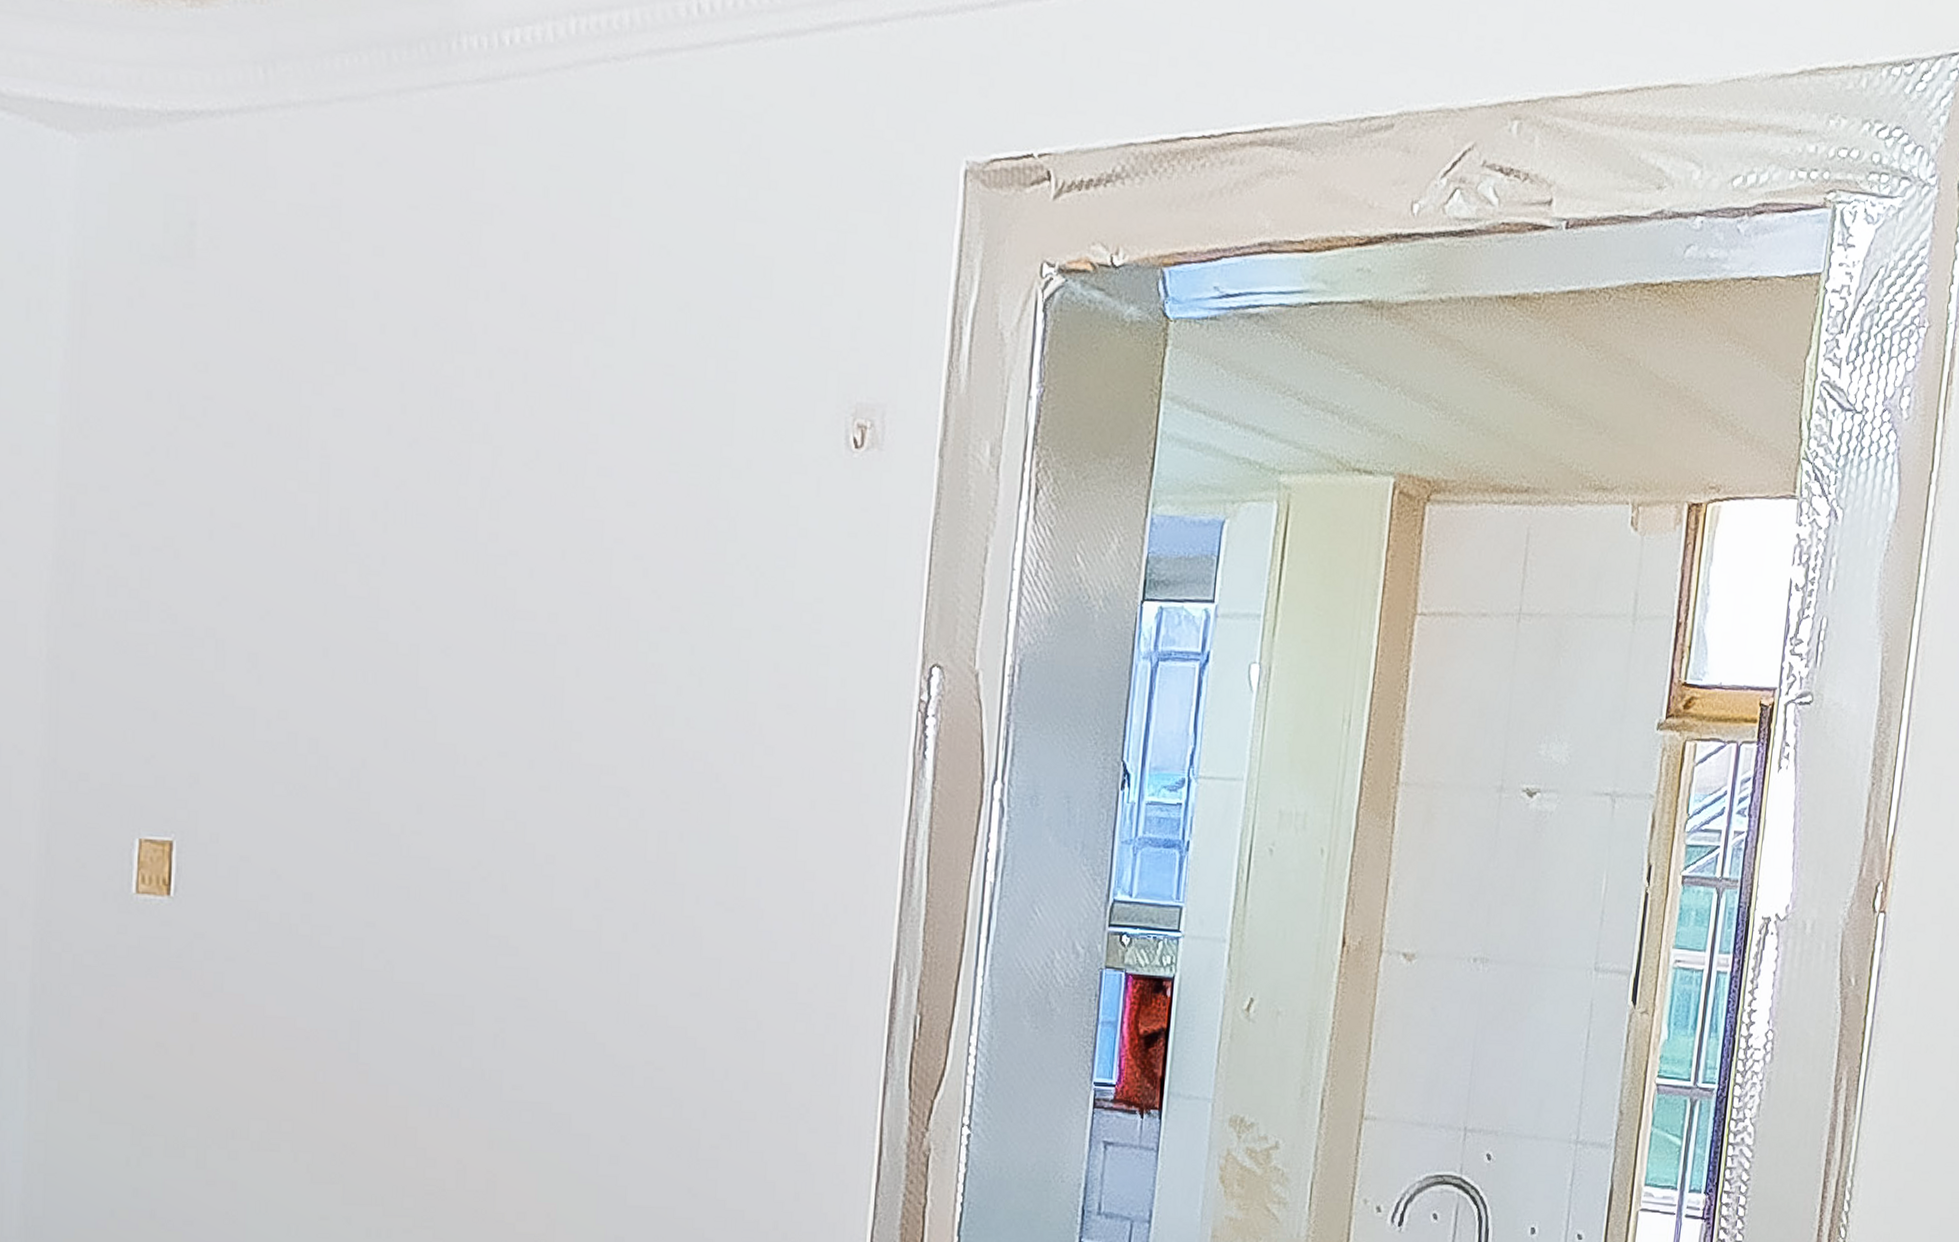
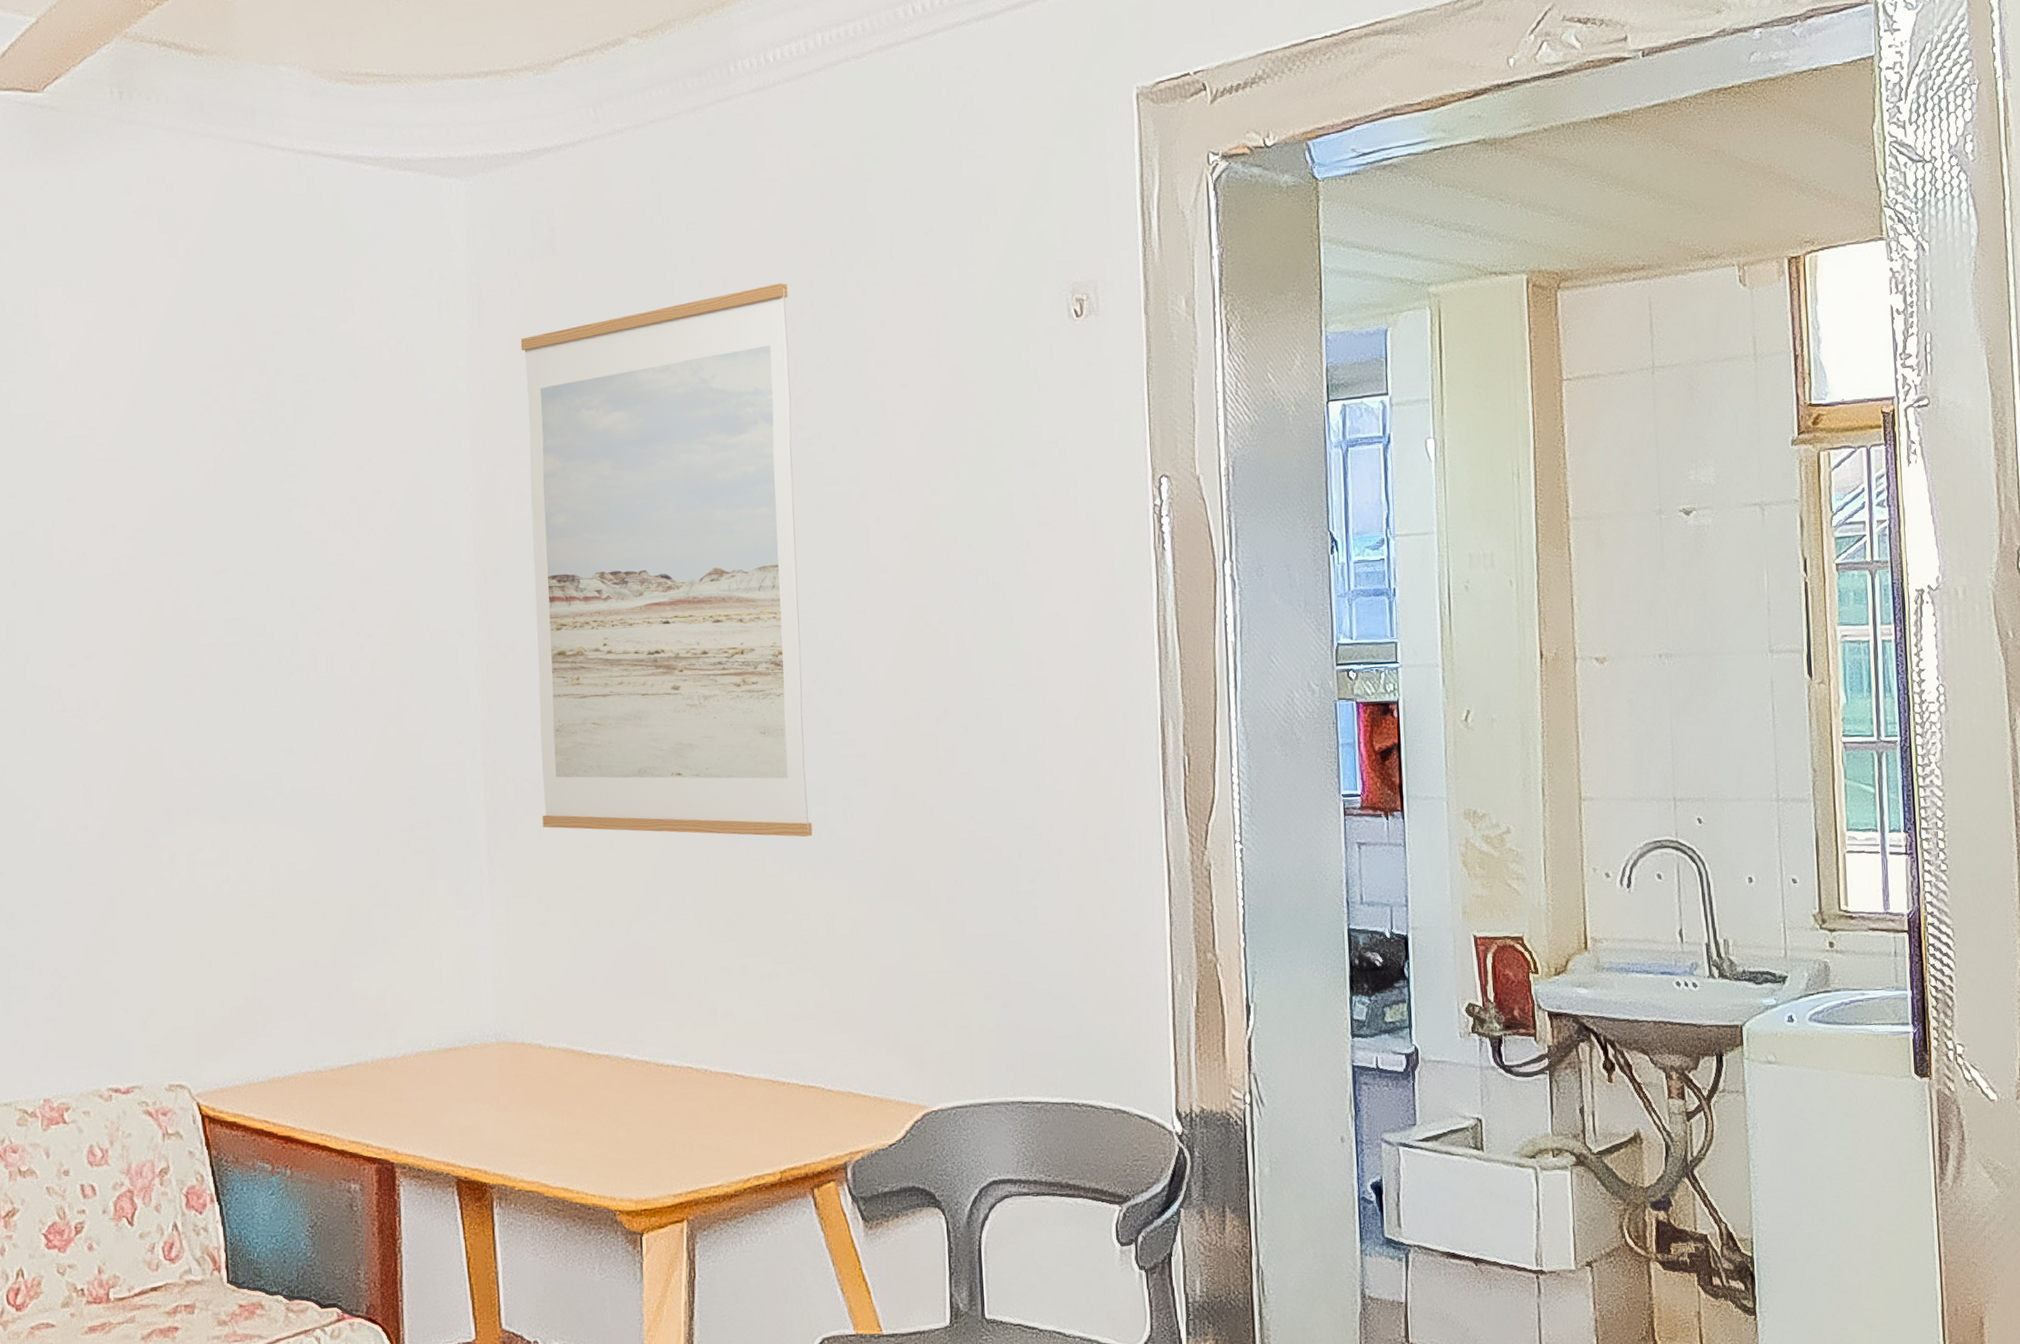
wall art: none [105,345,496,1064] -> present [520,283,813,837]

